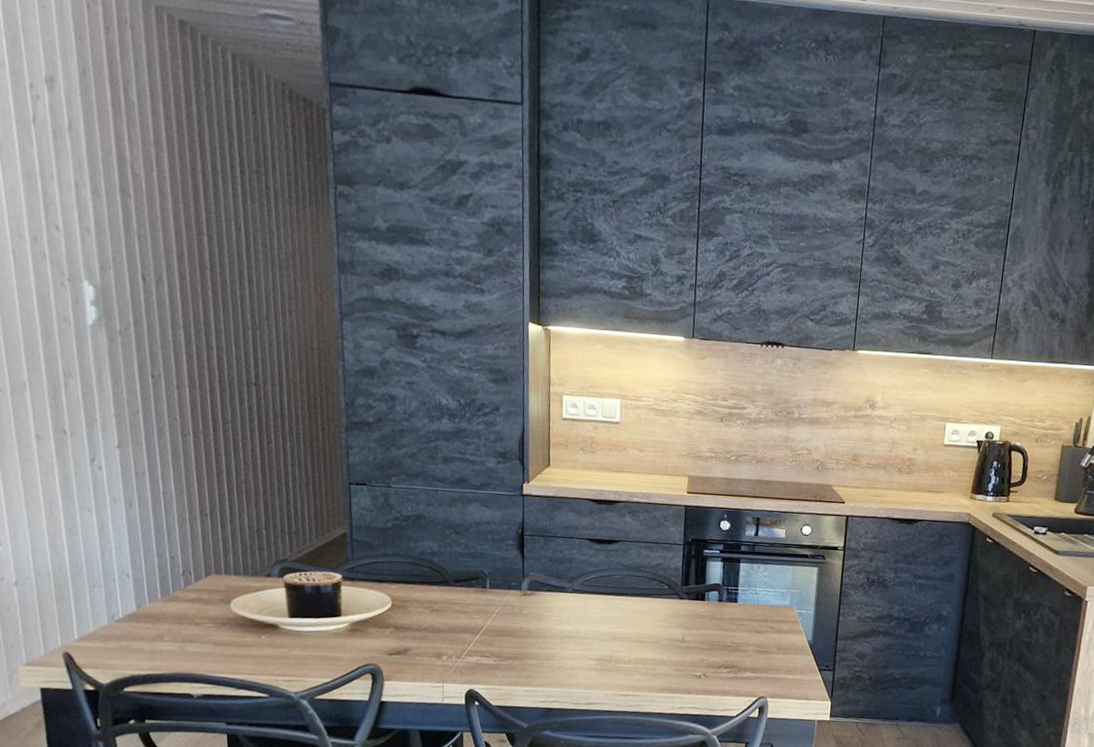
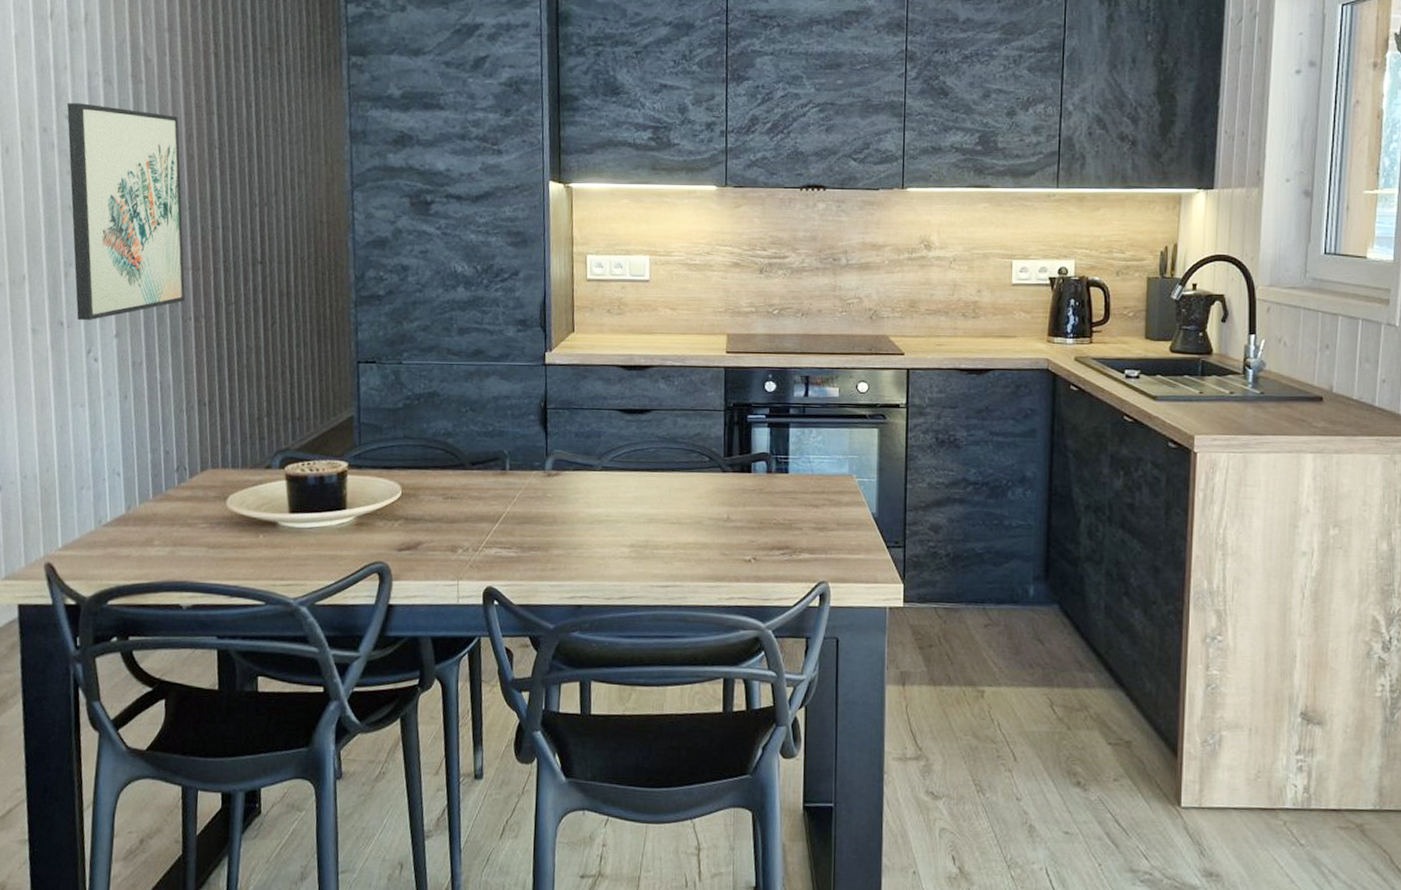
wall art: none [57,213,184,430] -> present [67,103,185,320]

